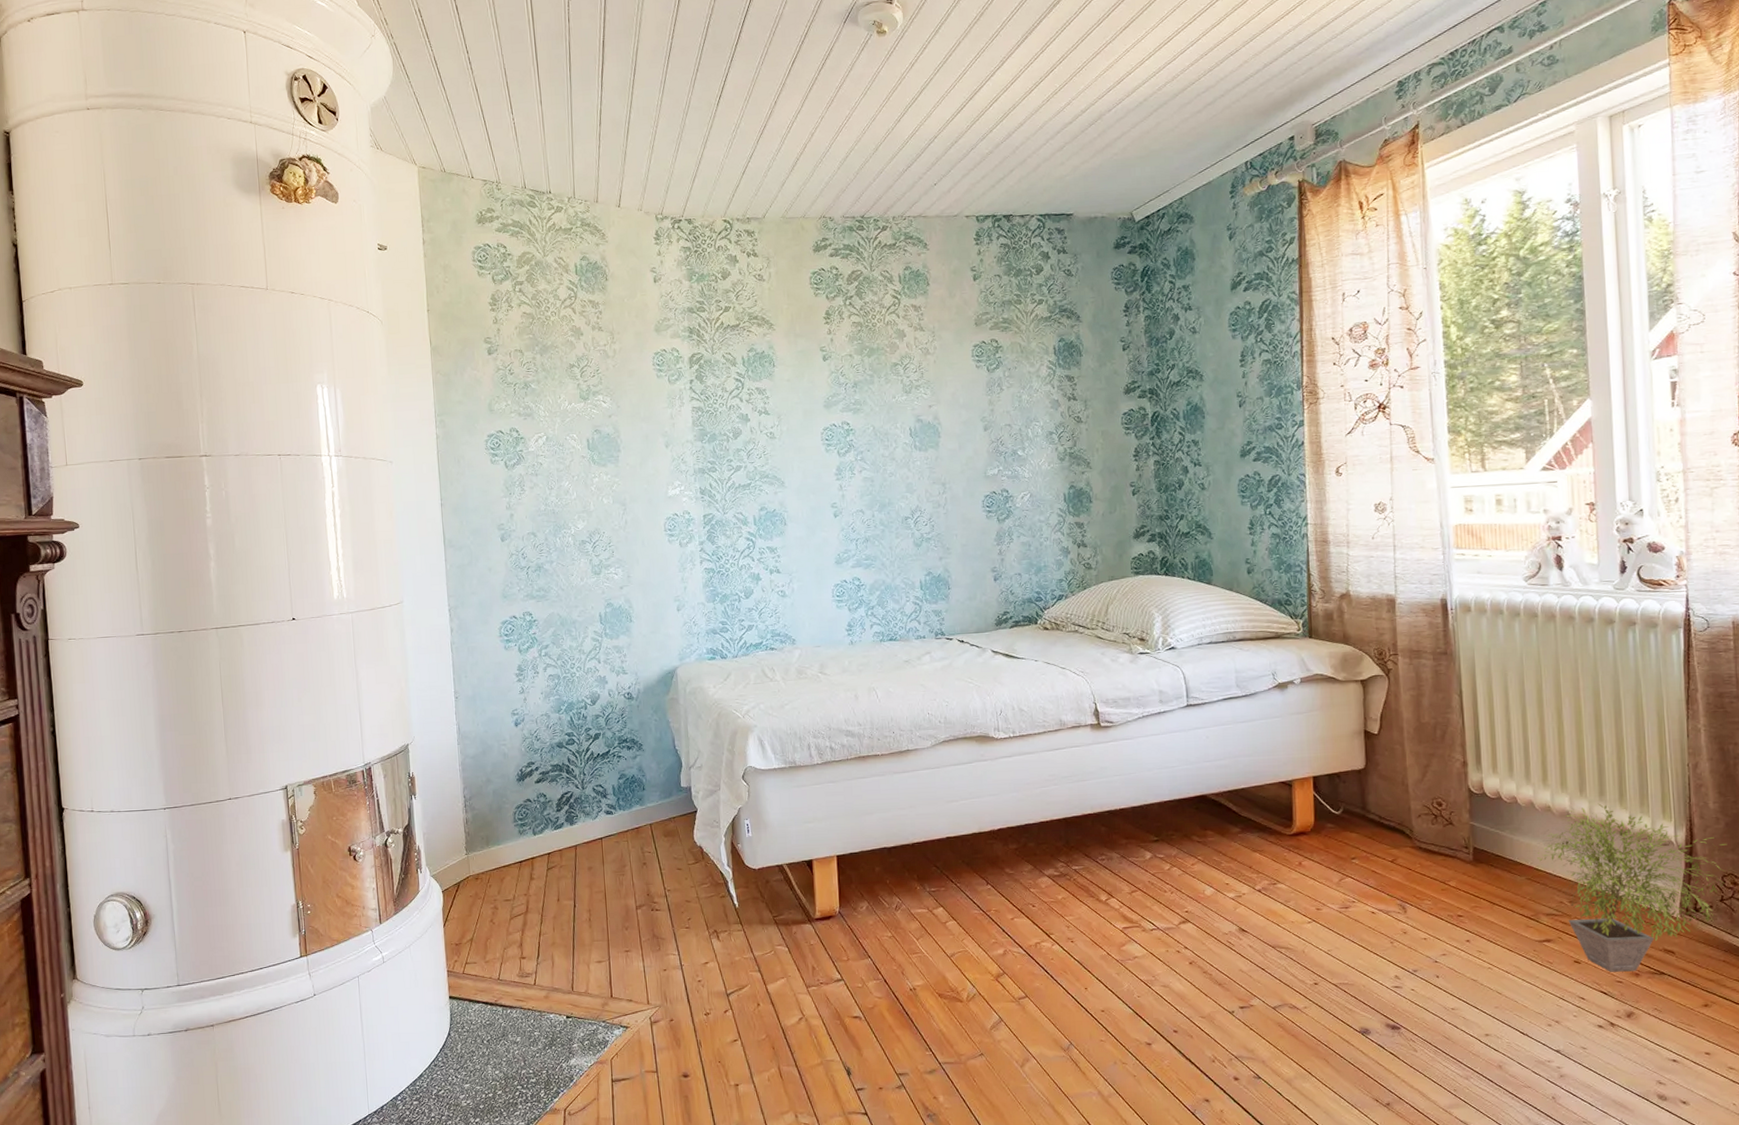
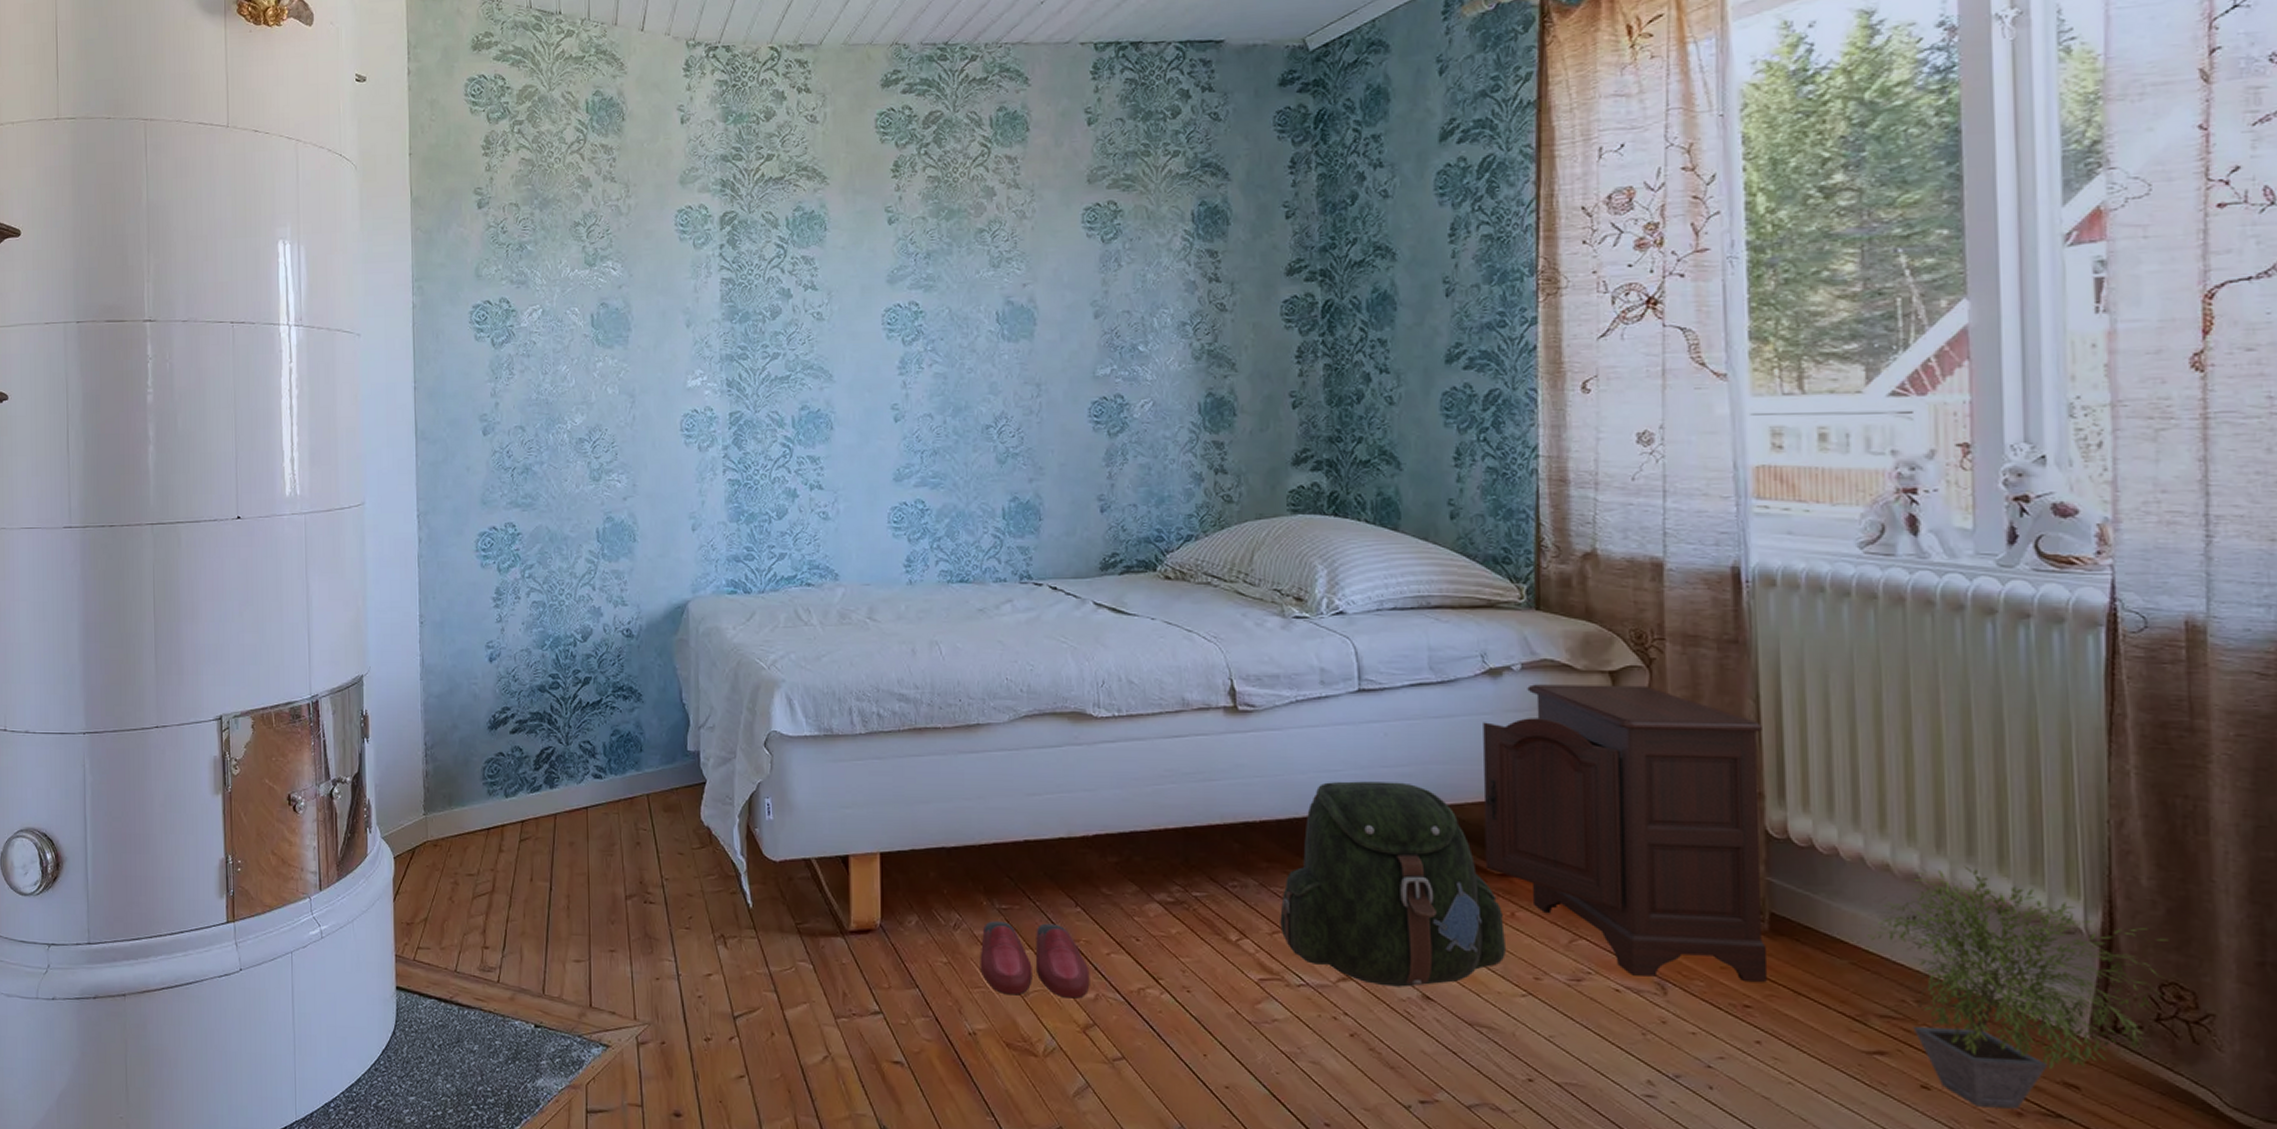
slippers: none [916,899,1000,957] -> present [980,921,1090,999]
backpack: none [1136,772,1296,925] -> present [1280,781,1506,987]
nightstand: none [1275,689,1472,901] -> present [1483,684,1767,982]

